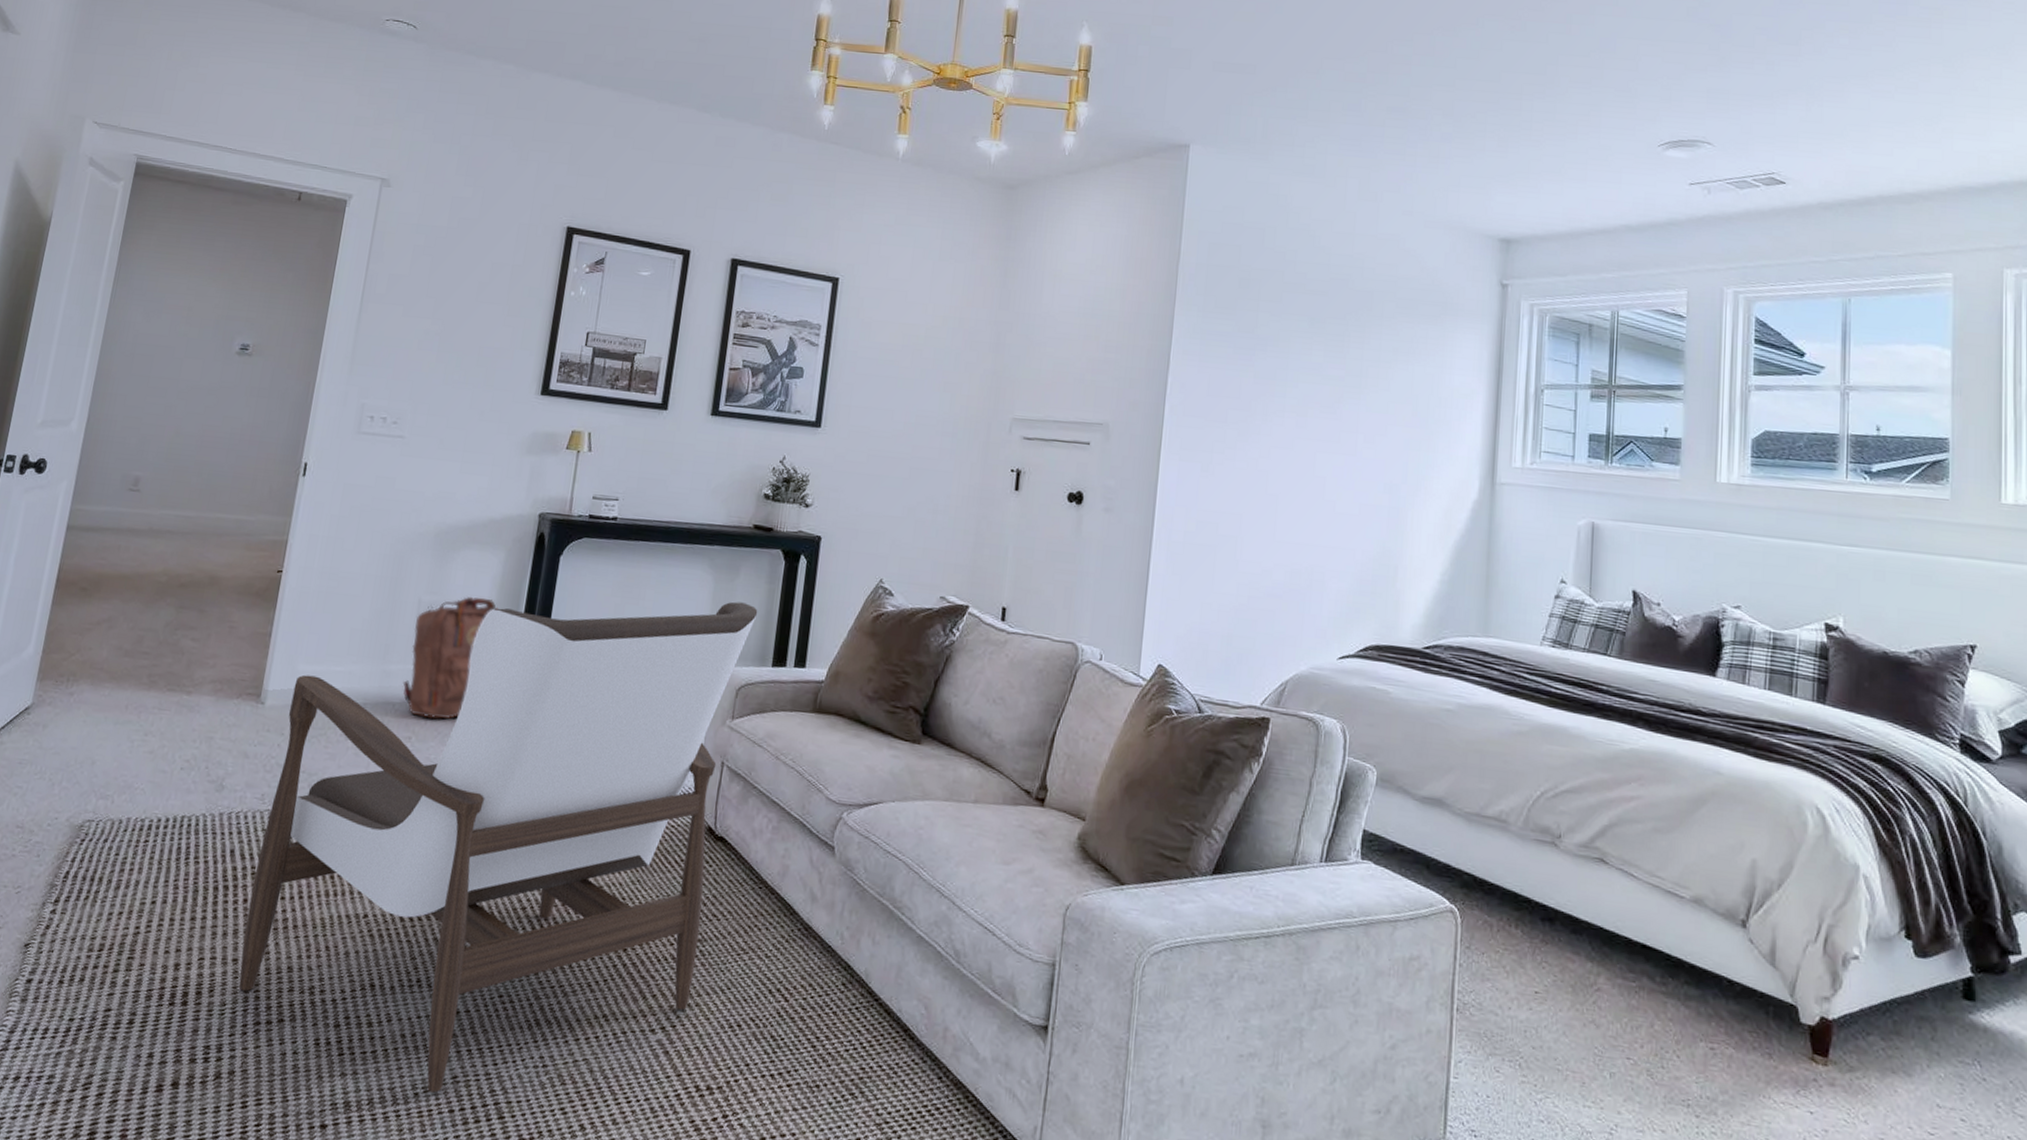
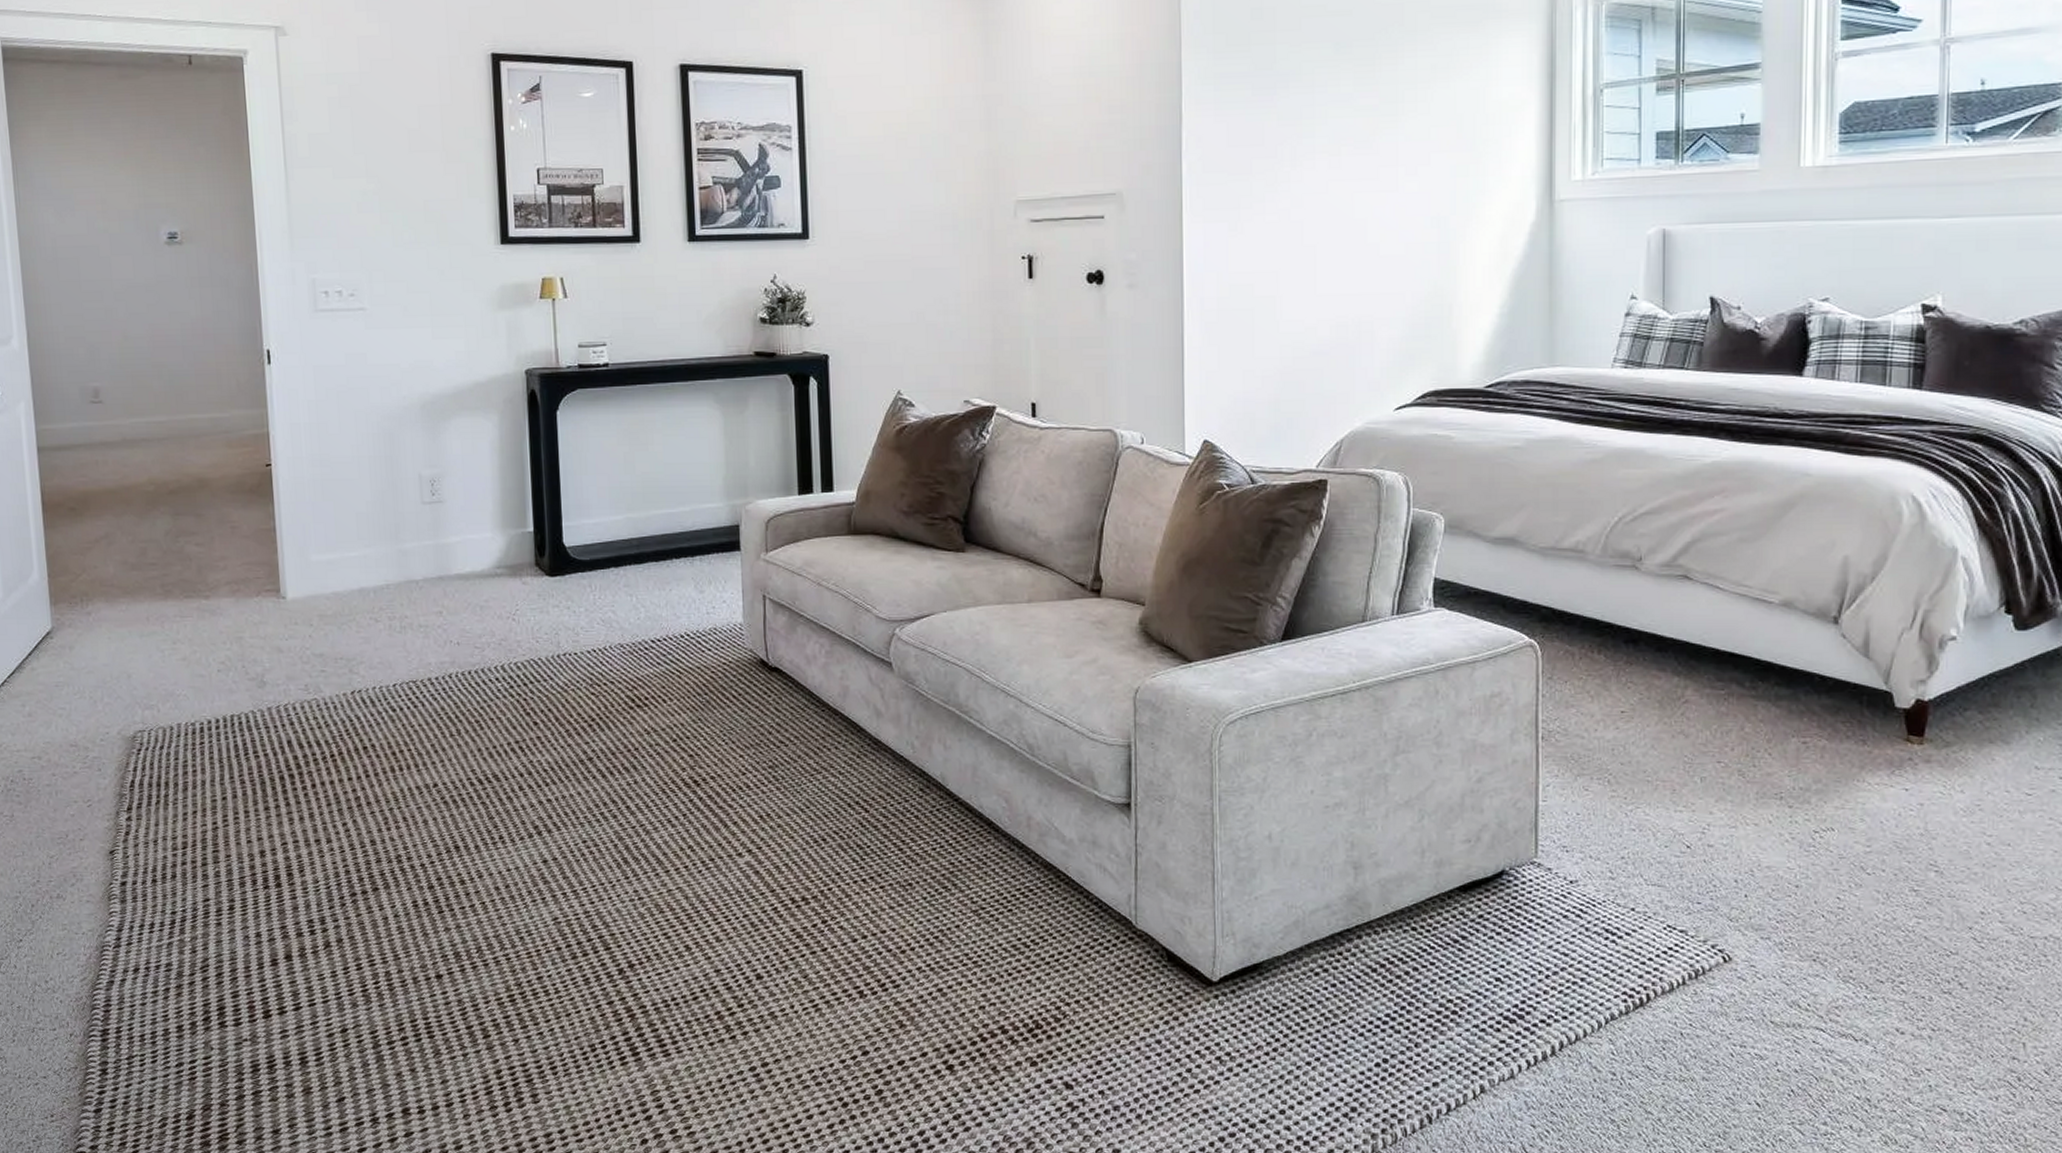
armchair: present [238,601,758,1093] -> none [311,434,775,935]
backpack: present [402,597,499,719] -> none [420,464,504,590]

